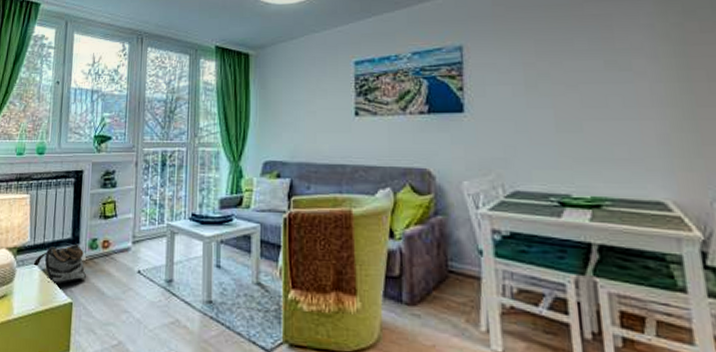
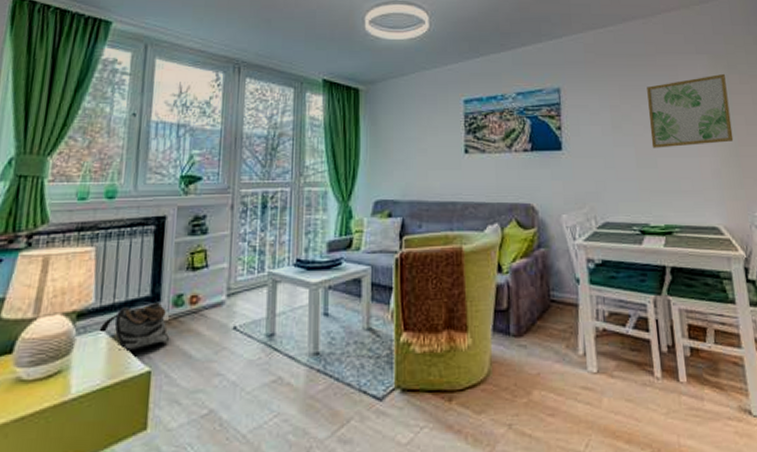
wall art: none [570,21,689,110] -> present [647,73,734,148]

